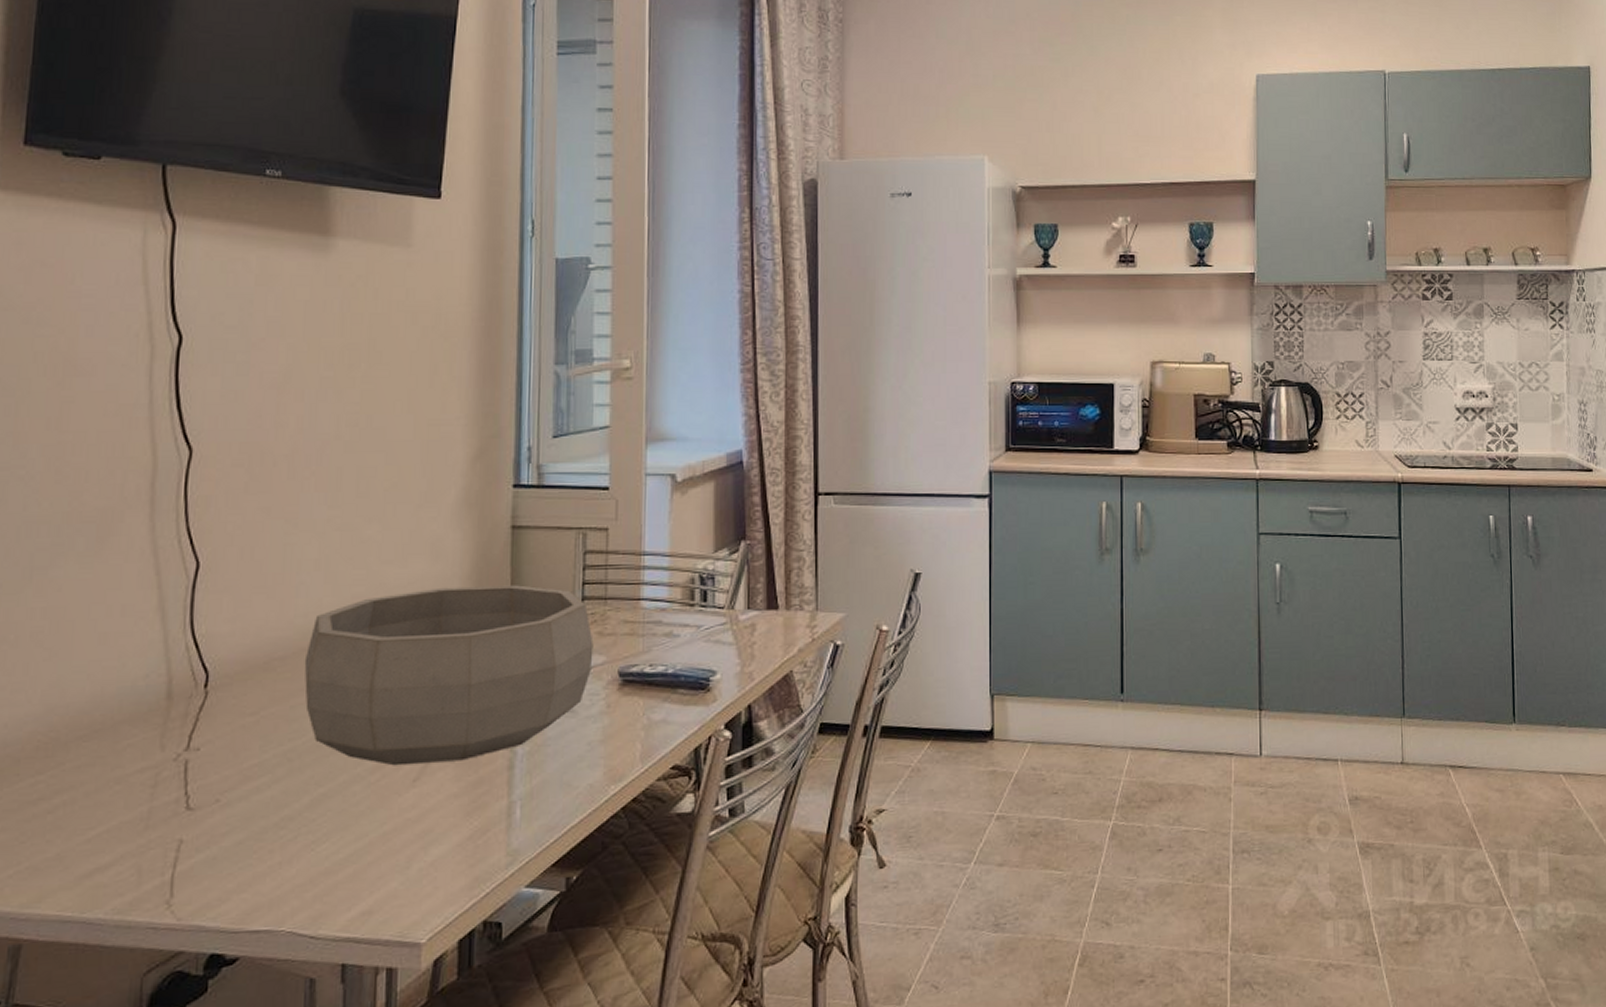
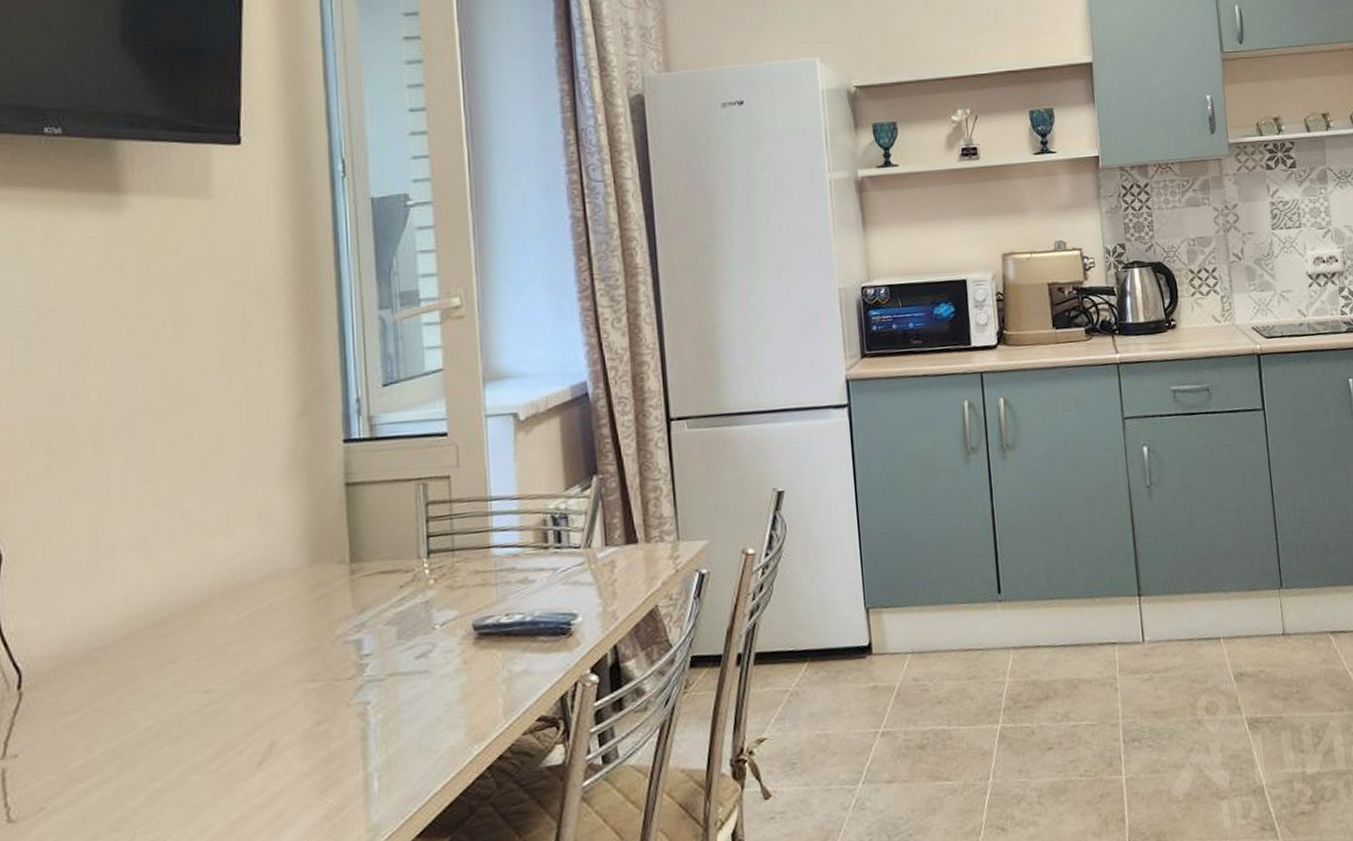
decorative bowl: present [304,585,594,766] -> none [127,544,444,751]

